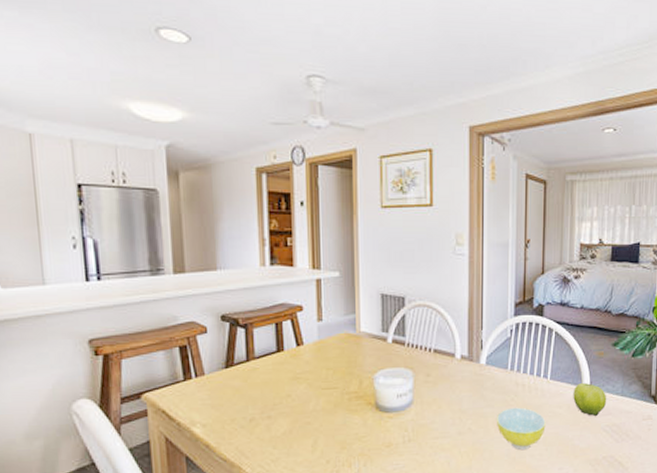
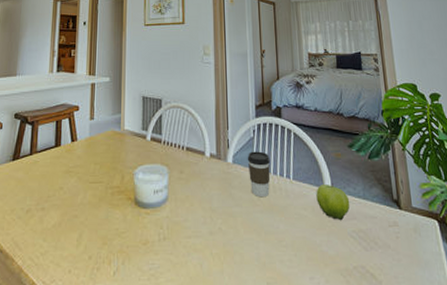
bowl: present [497,407,546,450] -> none [245,207,293,254]
coffee cup: none [502,352,528,398] -> present [247,151,271,198]

